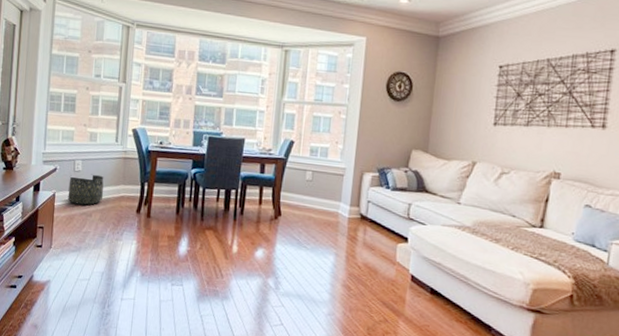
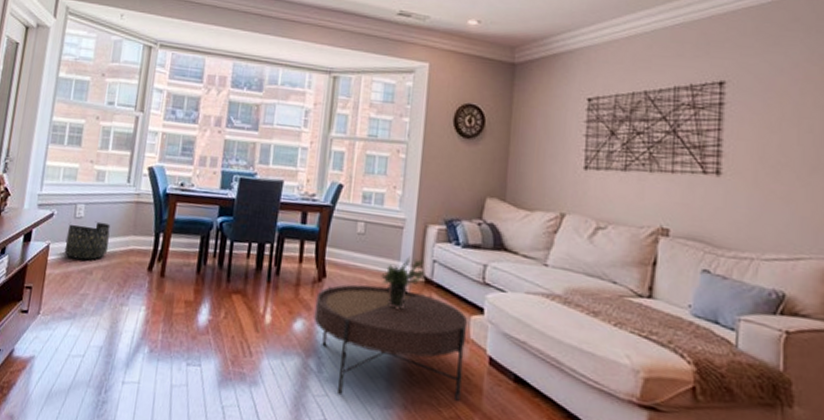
coffee table: none [272,221,394,309] -> present [314,284,467,401]
potted plant: none [325,198,361,240] -> present [381,256,425,310]

